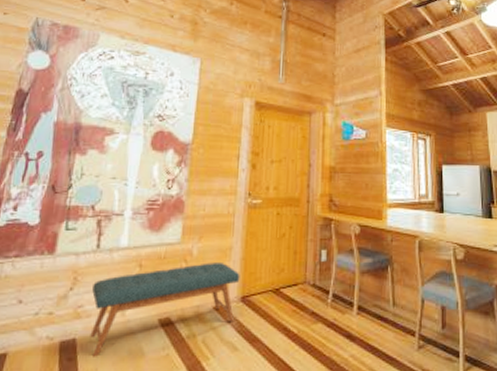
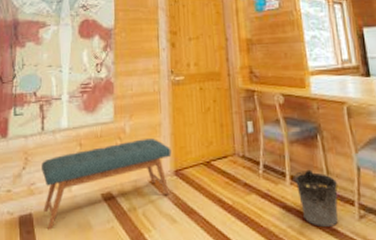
bucket: none [360,300,401,356] -> present [293,169,338,227]

